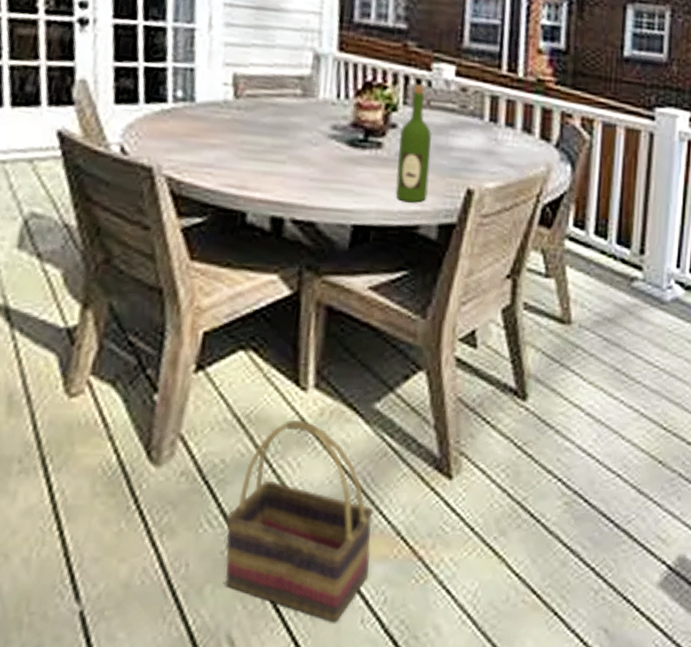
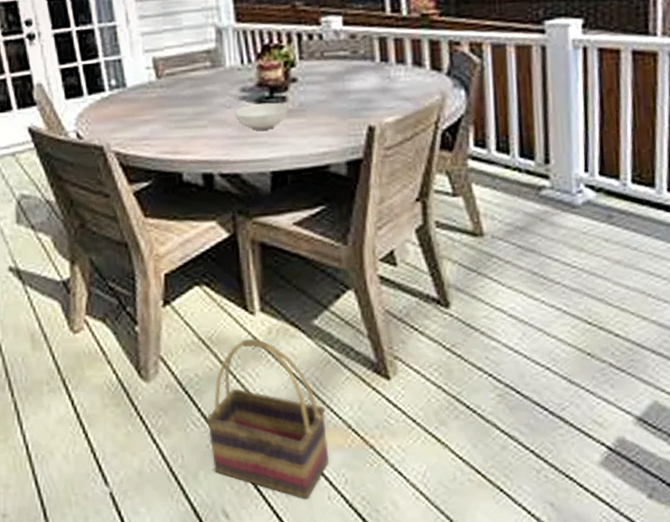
bowl: none [320,145,383,177] -> present [234,102,289,131]
wine bottle: present [395,84,432,203] -> none [300,39,333,146]

